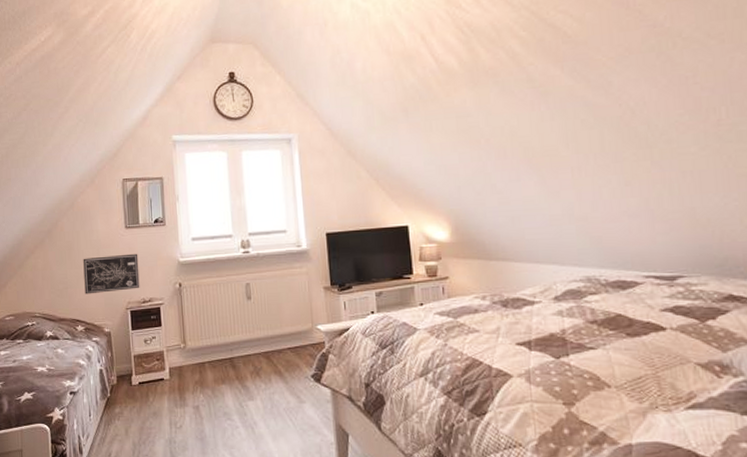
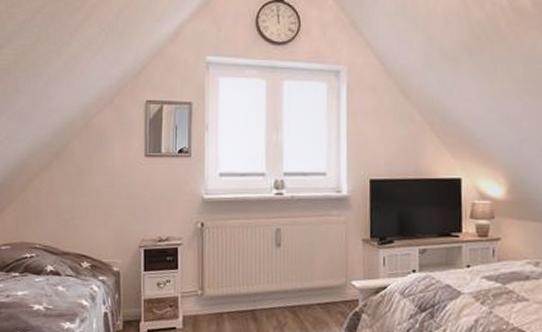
wall art: present [83,253,140,295] -> none [94,185,157,228]

